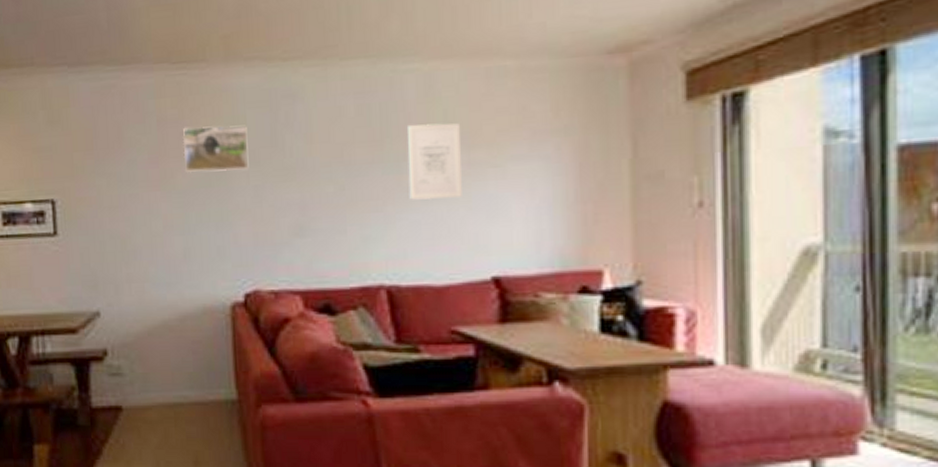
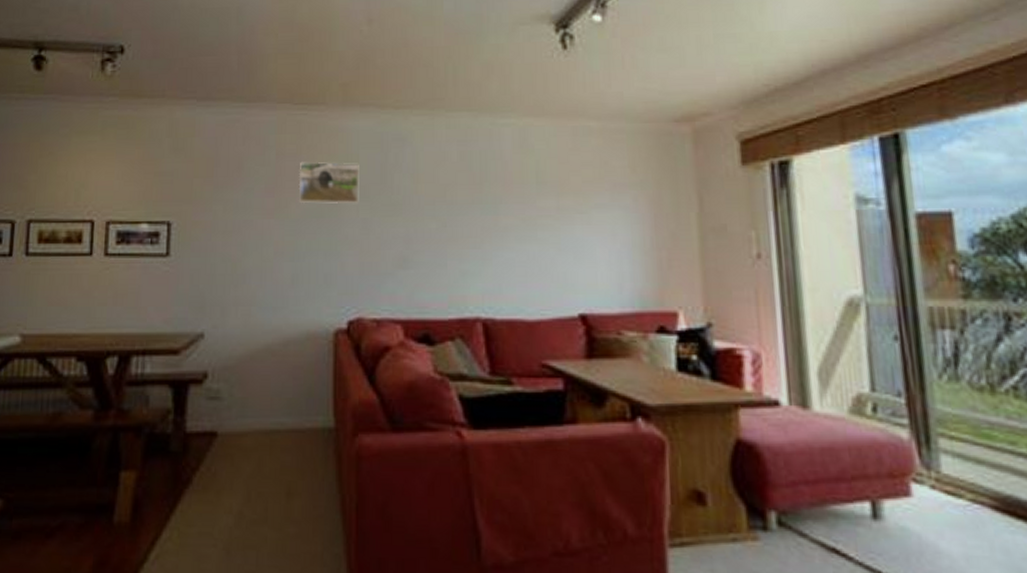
wall art: present [408,123,462,200] -> none [504,171,552,239]

